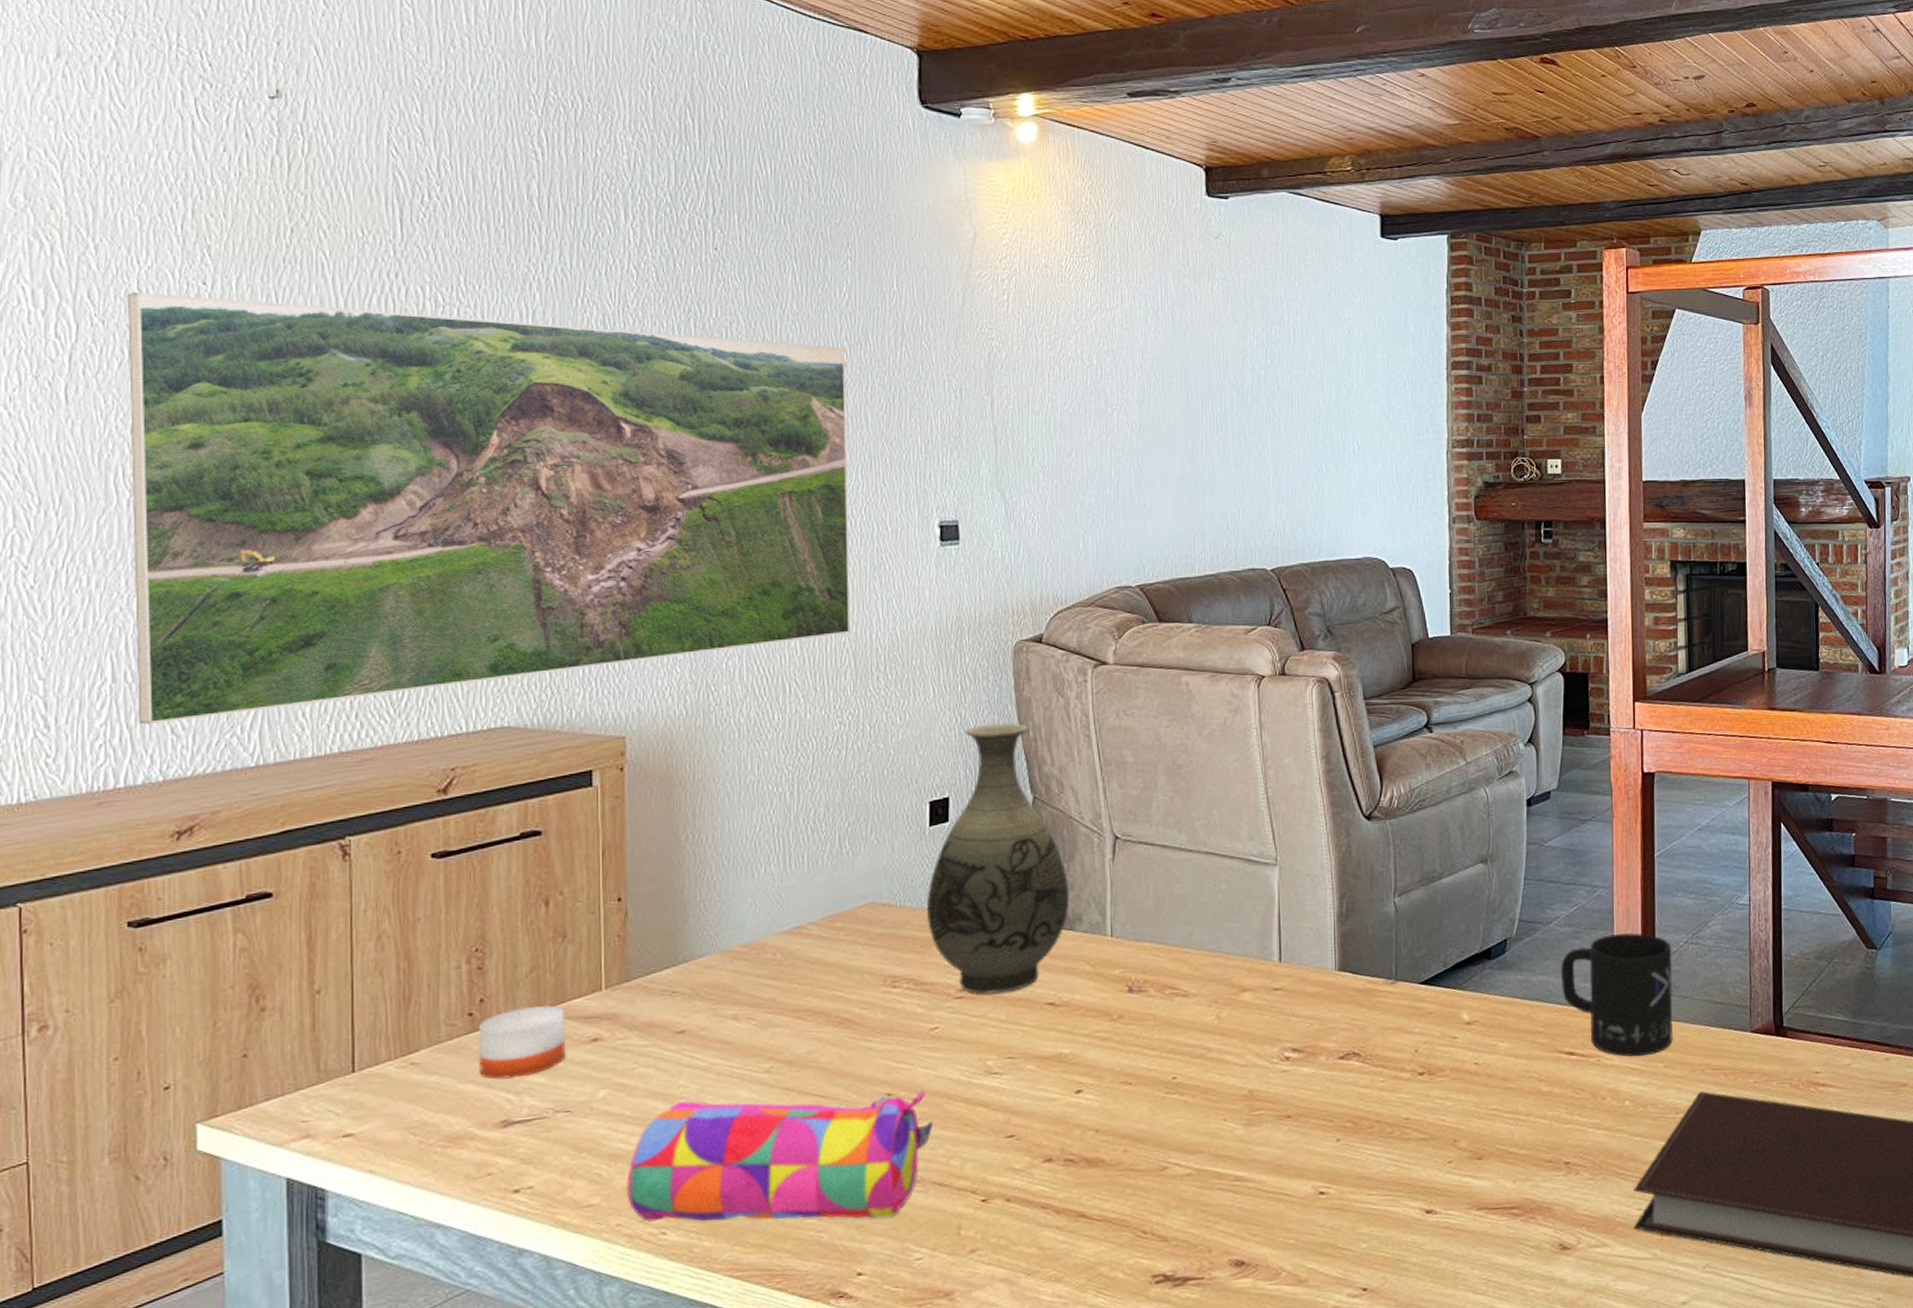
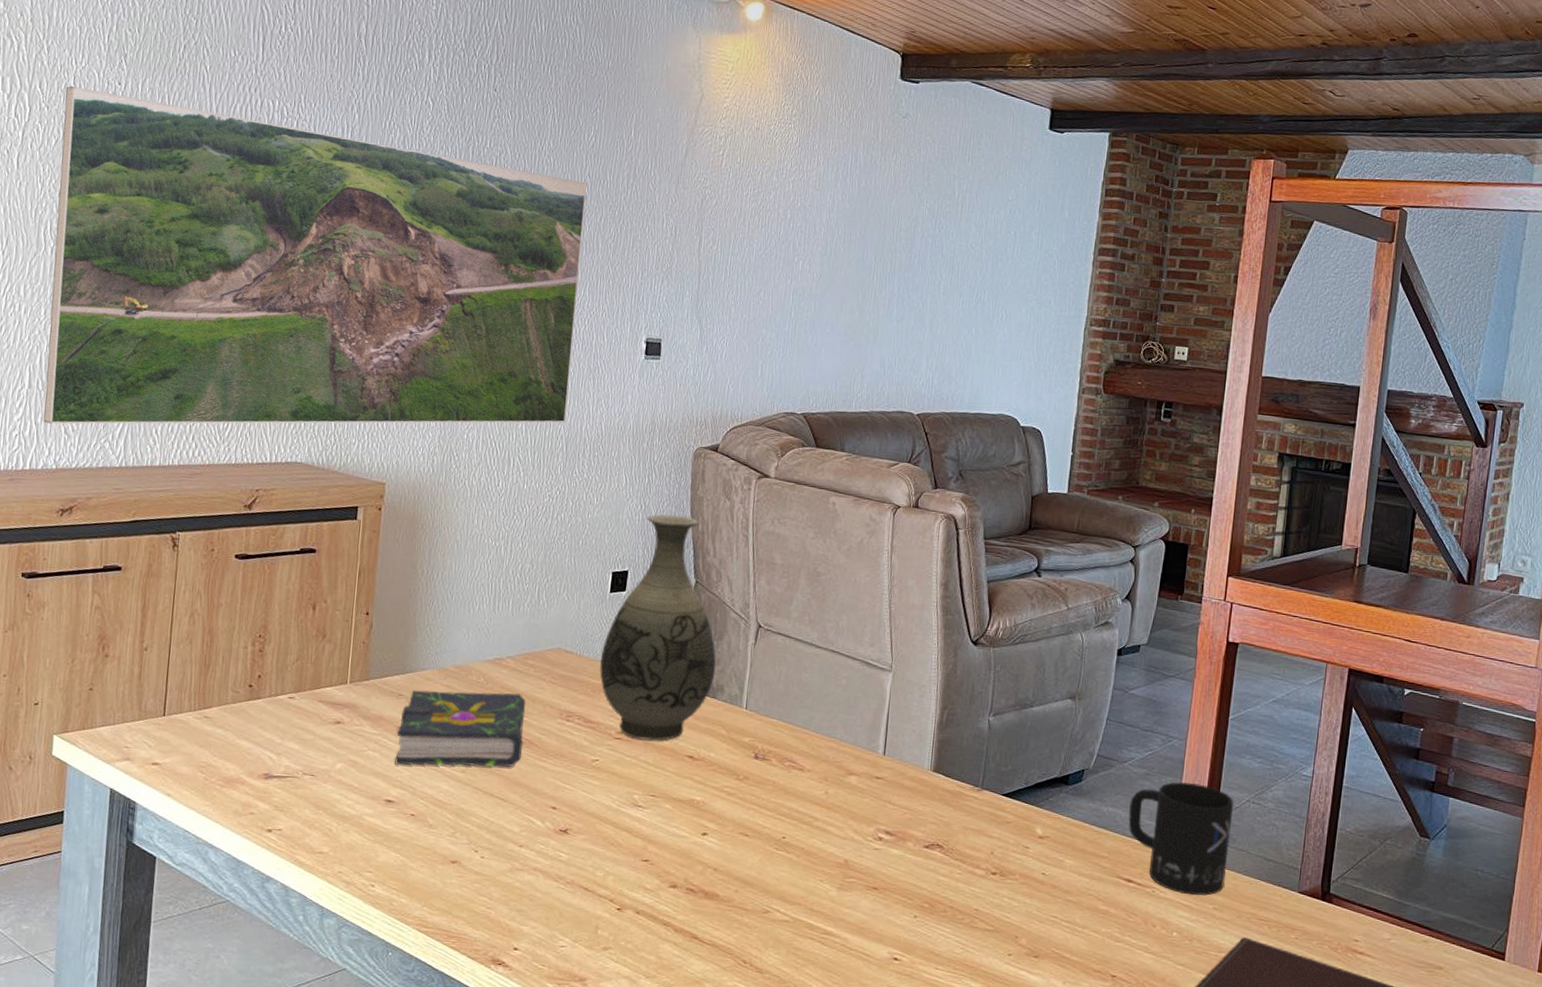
candle: present [478,993,567,1080] -> none [252,675,319,742]
pencil case: present [627,1090,933,1222] -> none [348,783,586,908]
book: none [676,965,841,1079] -> present [394,690,526,767]

